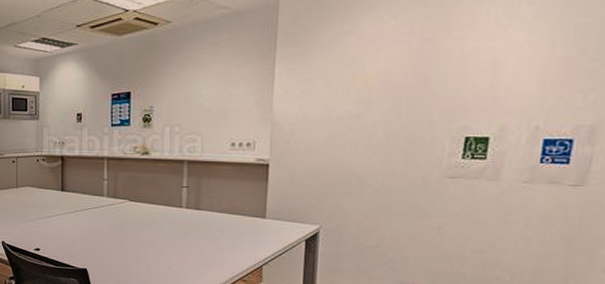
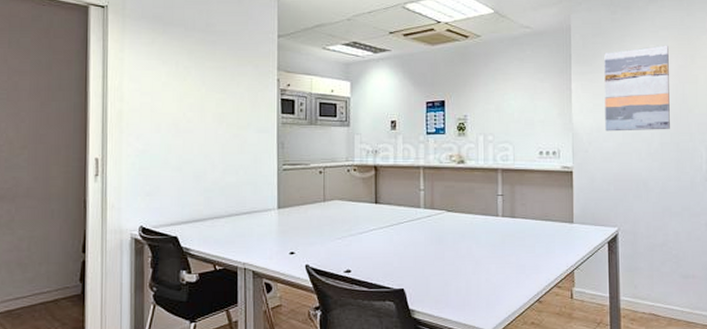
wall art: none [313,14,411,121] -> present [604,45,670,132]

